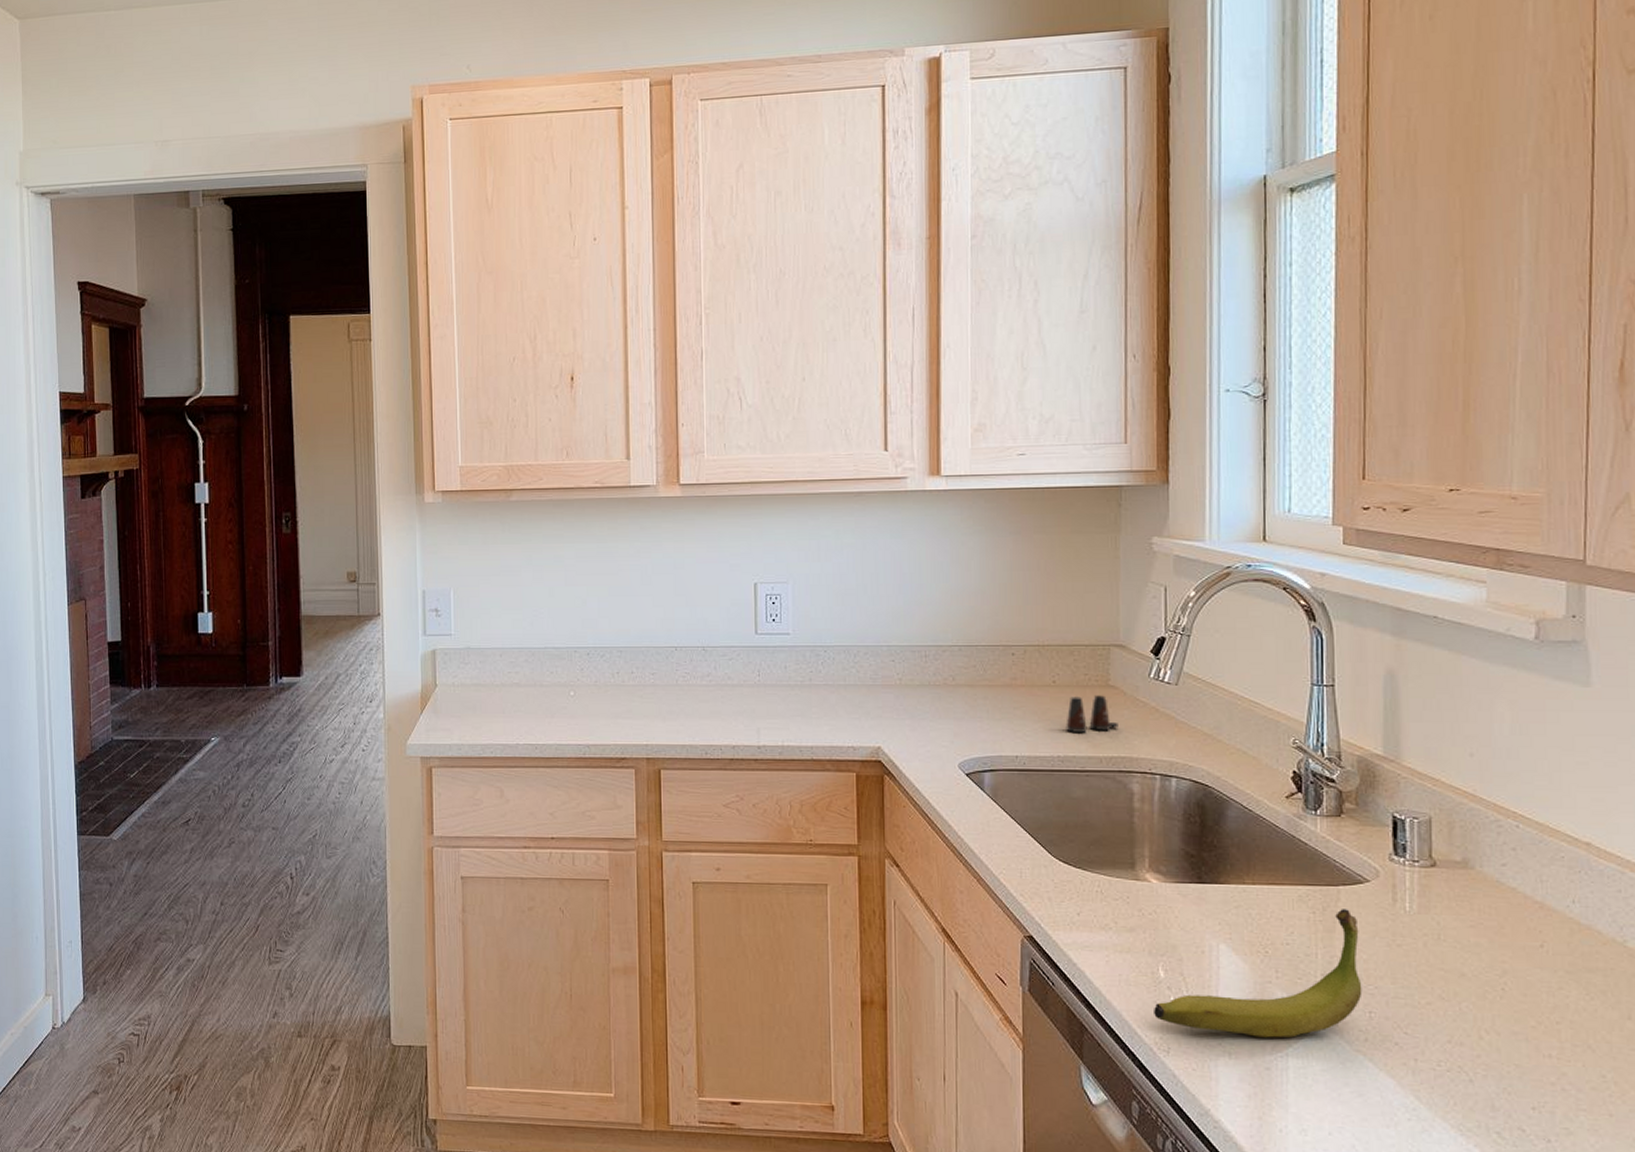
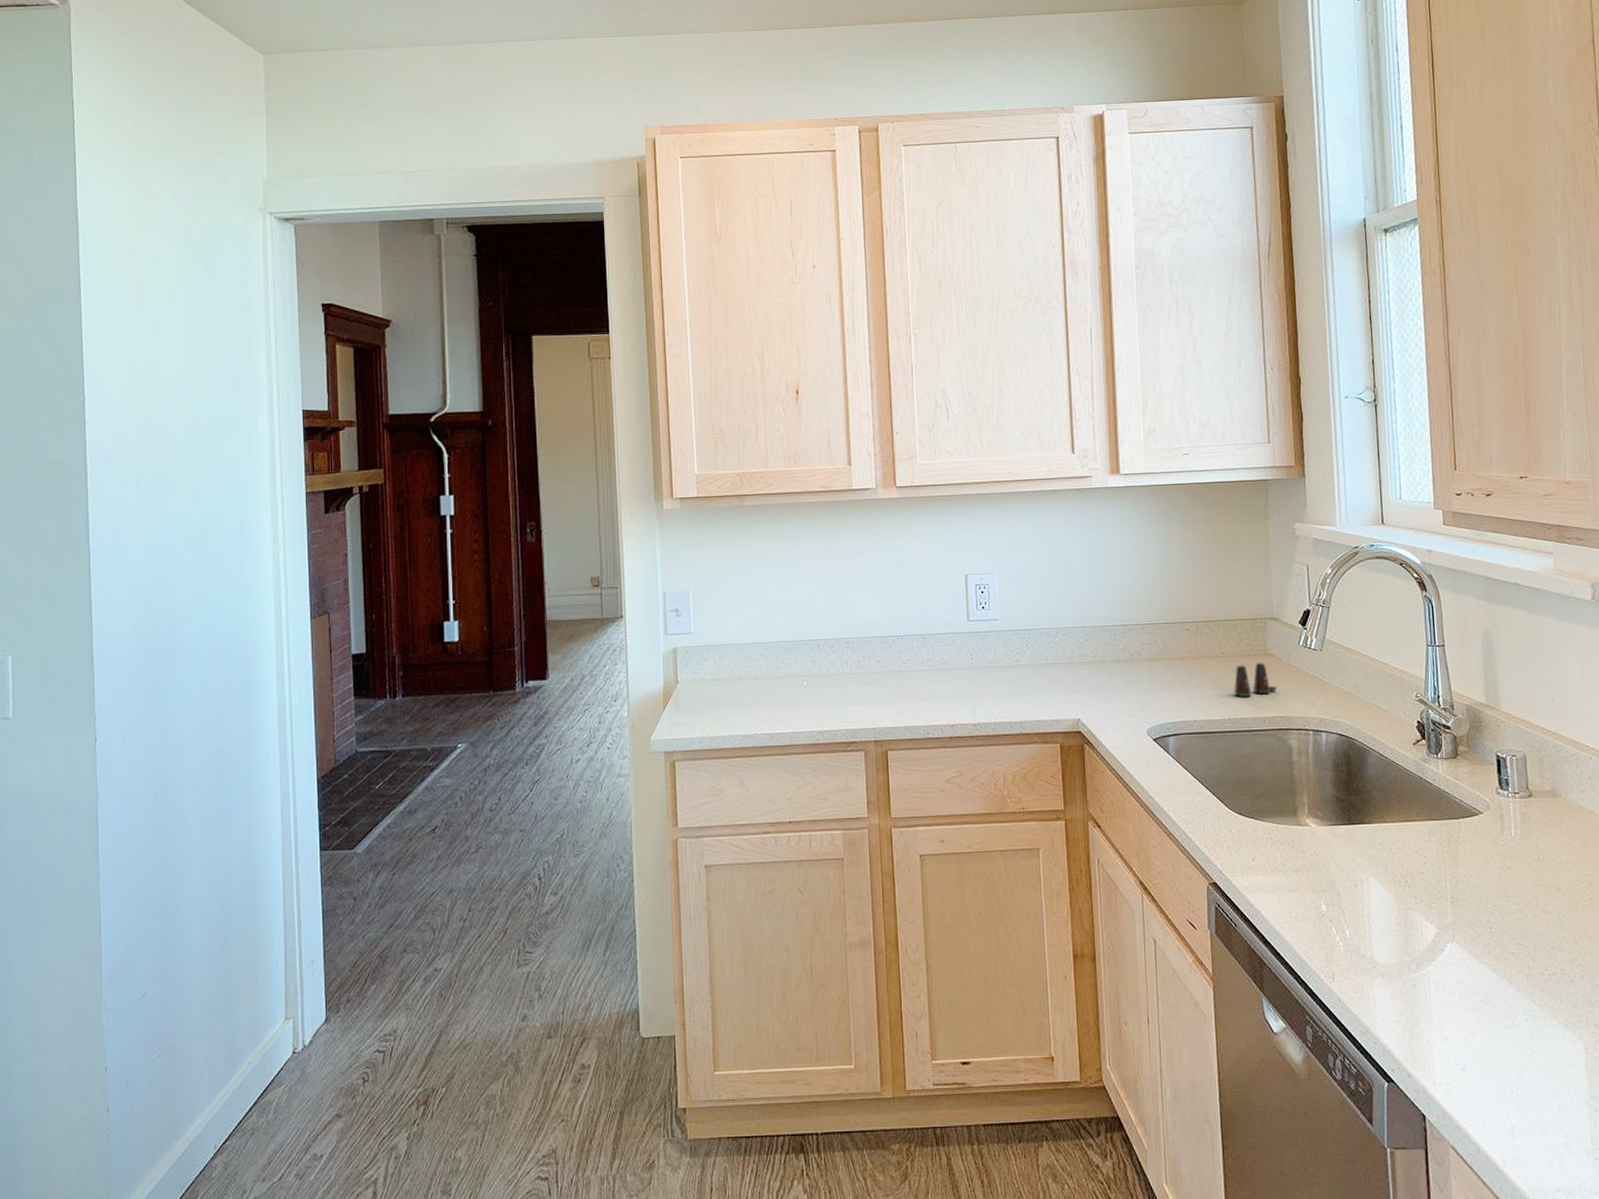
banana: present [1154,909,1362,1038] -> none [1319,839,1484,958]

